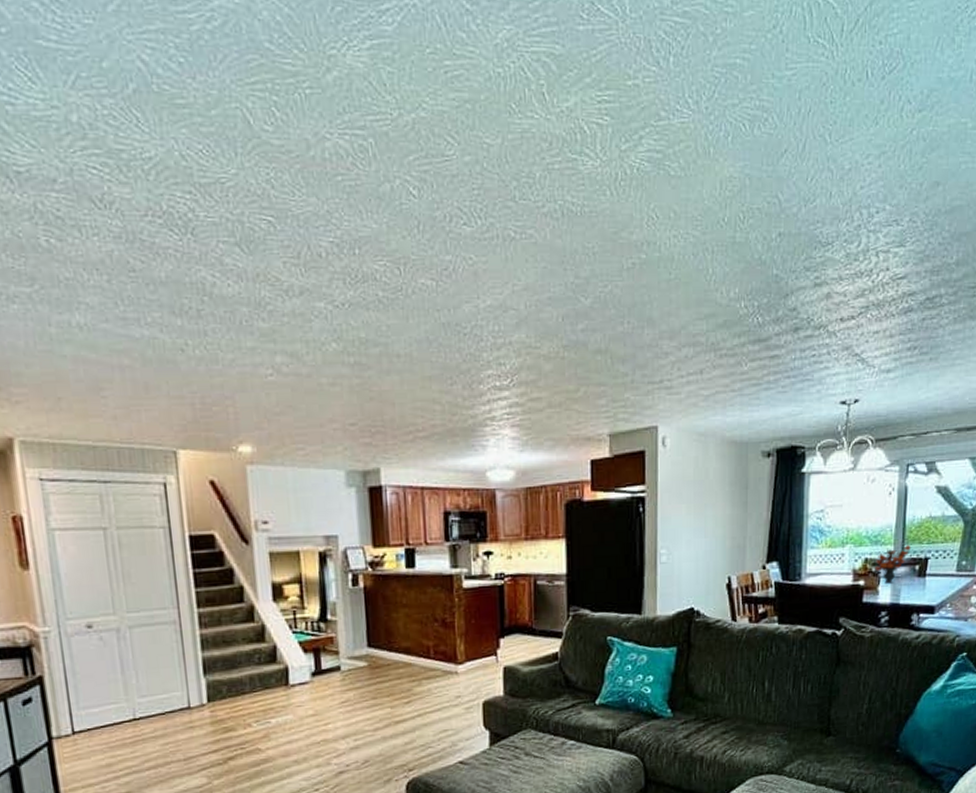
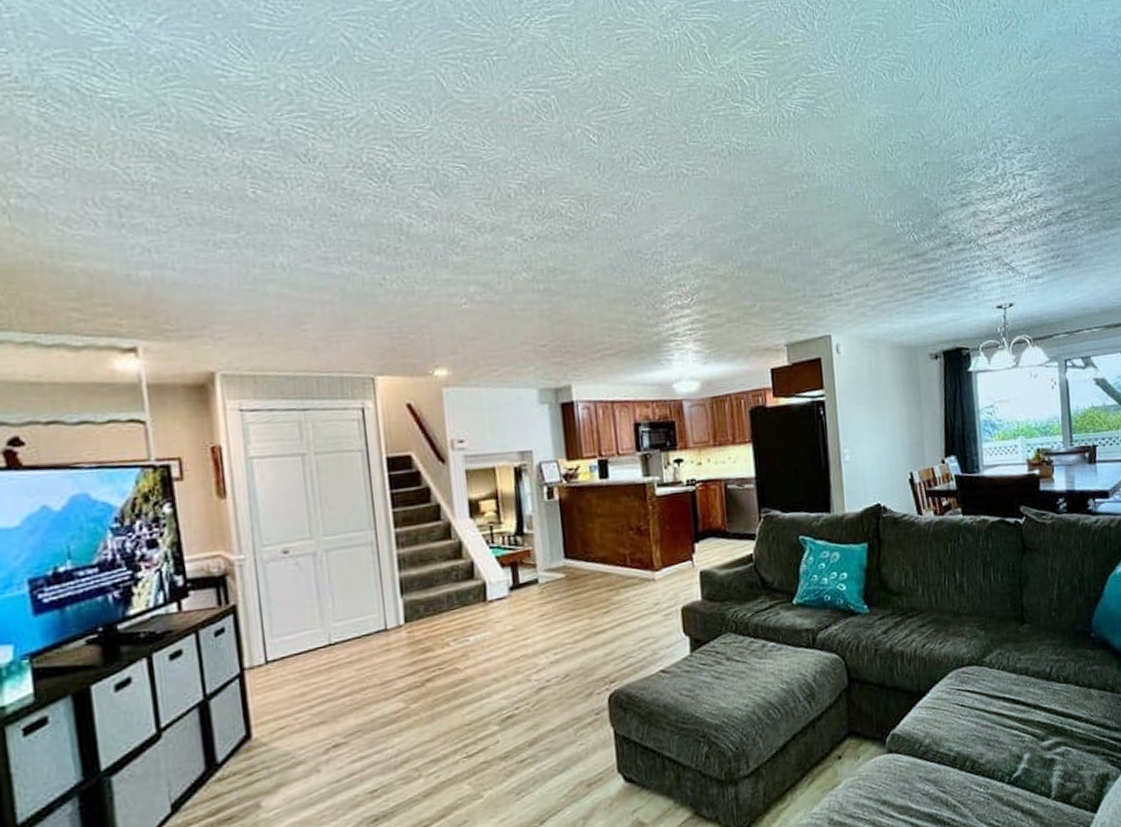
bouquet: present [875,543,911,585] -> none [1047,433,1079,473]

